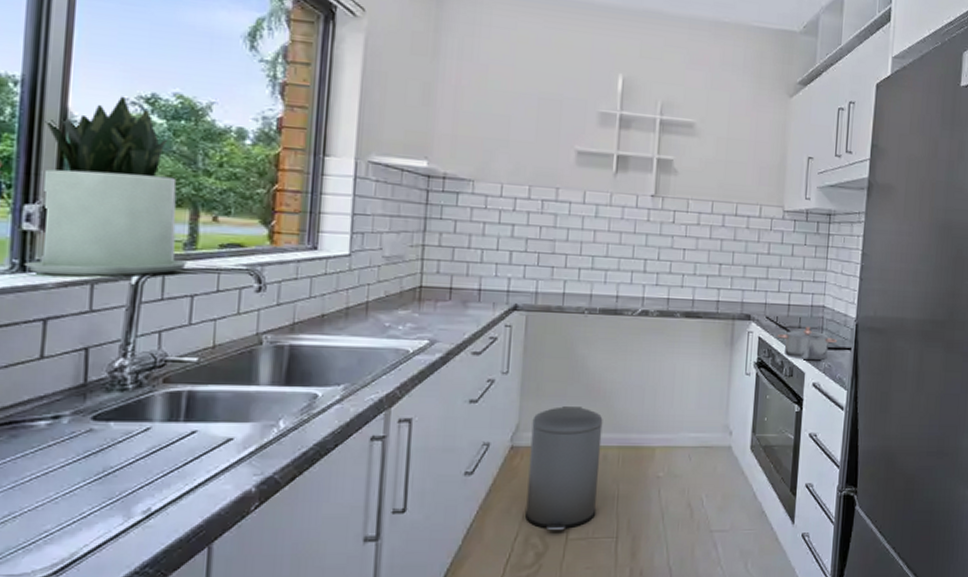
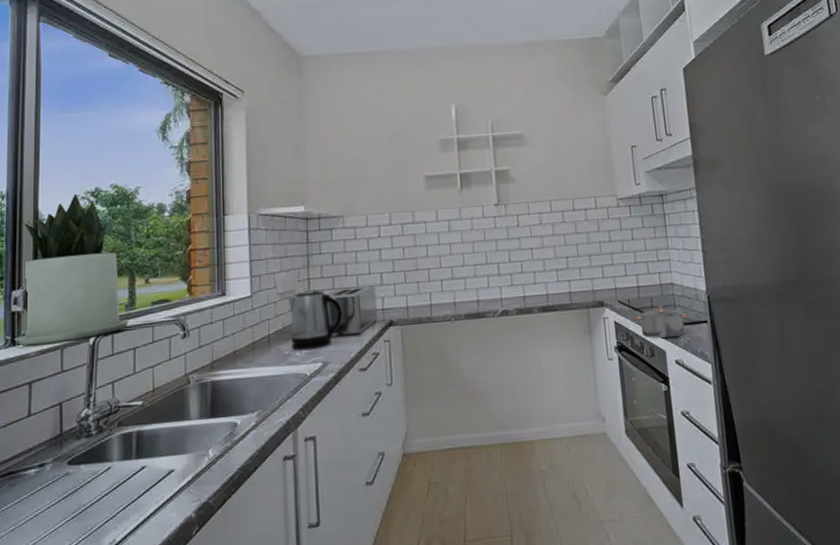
kettle: none [393,258,460,325] -> present [289,290,343,351]
toaster: none [443,261,502,317] -> present [327,285,377,338]
pedal bin: present [525,406,603,531] -> none [419,409,488,534]

